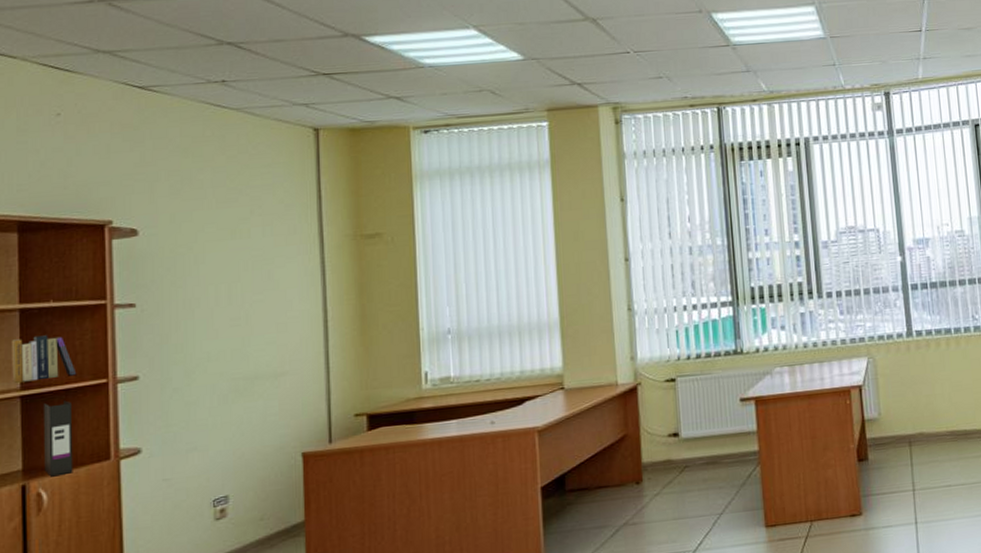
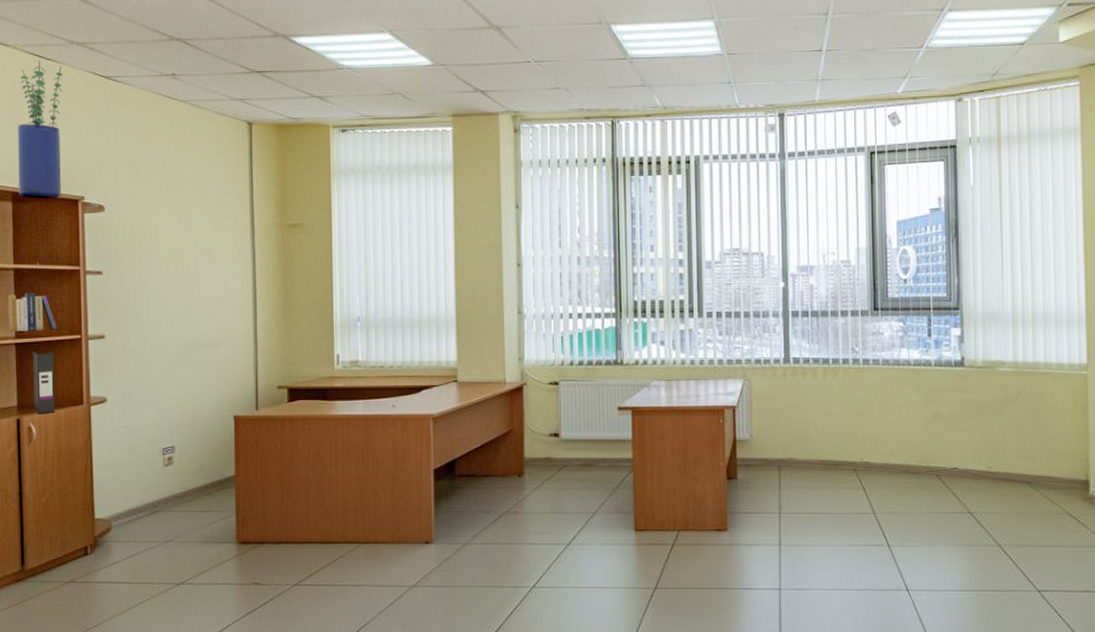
vase: none [25,72,85,228] -> present [17,60,63,199]

